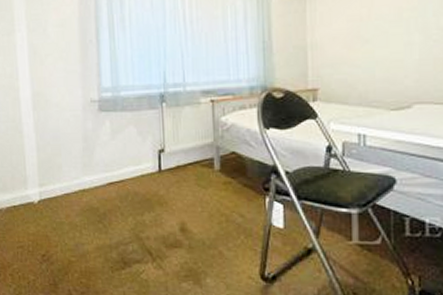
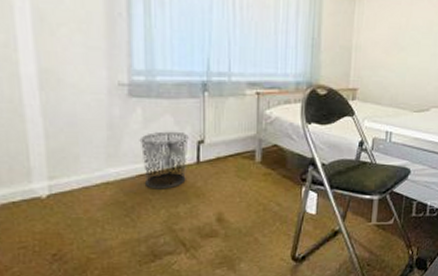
waste bin: none [108,141,151,197] -> present [139,131,189,189]

